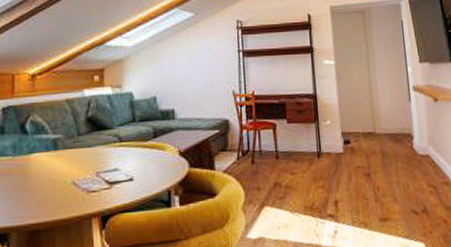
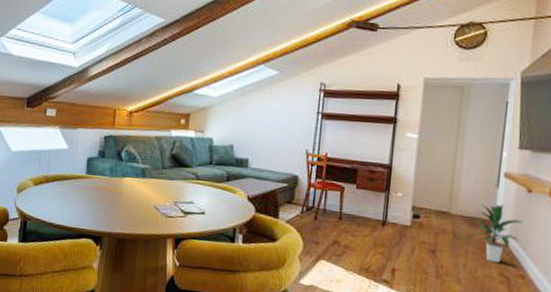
indoor plant: none [393,117,437,174] -> present [465,204,524,262]

